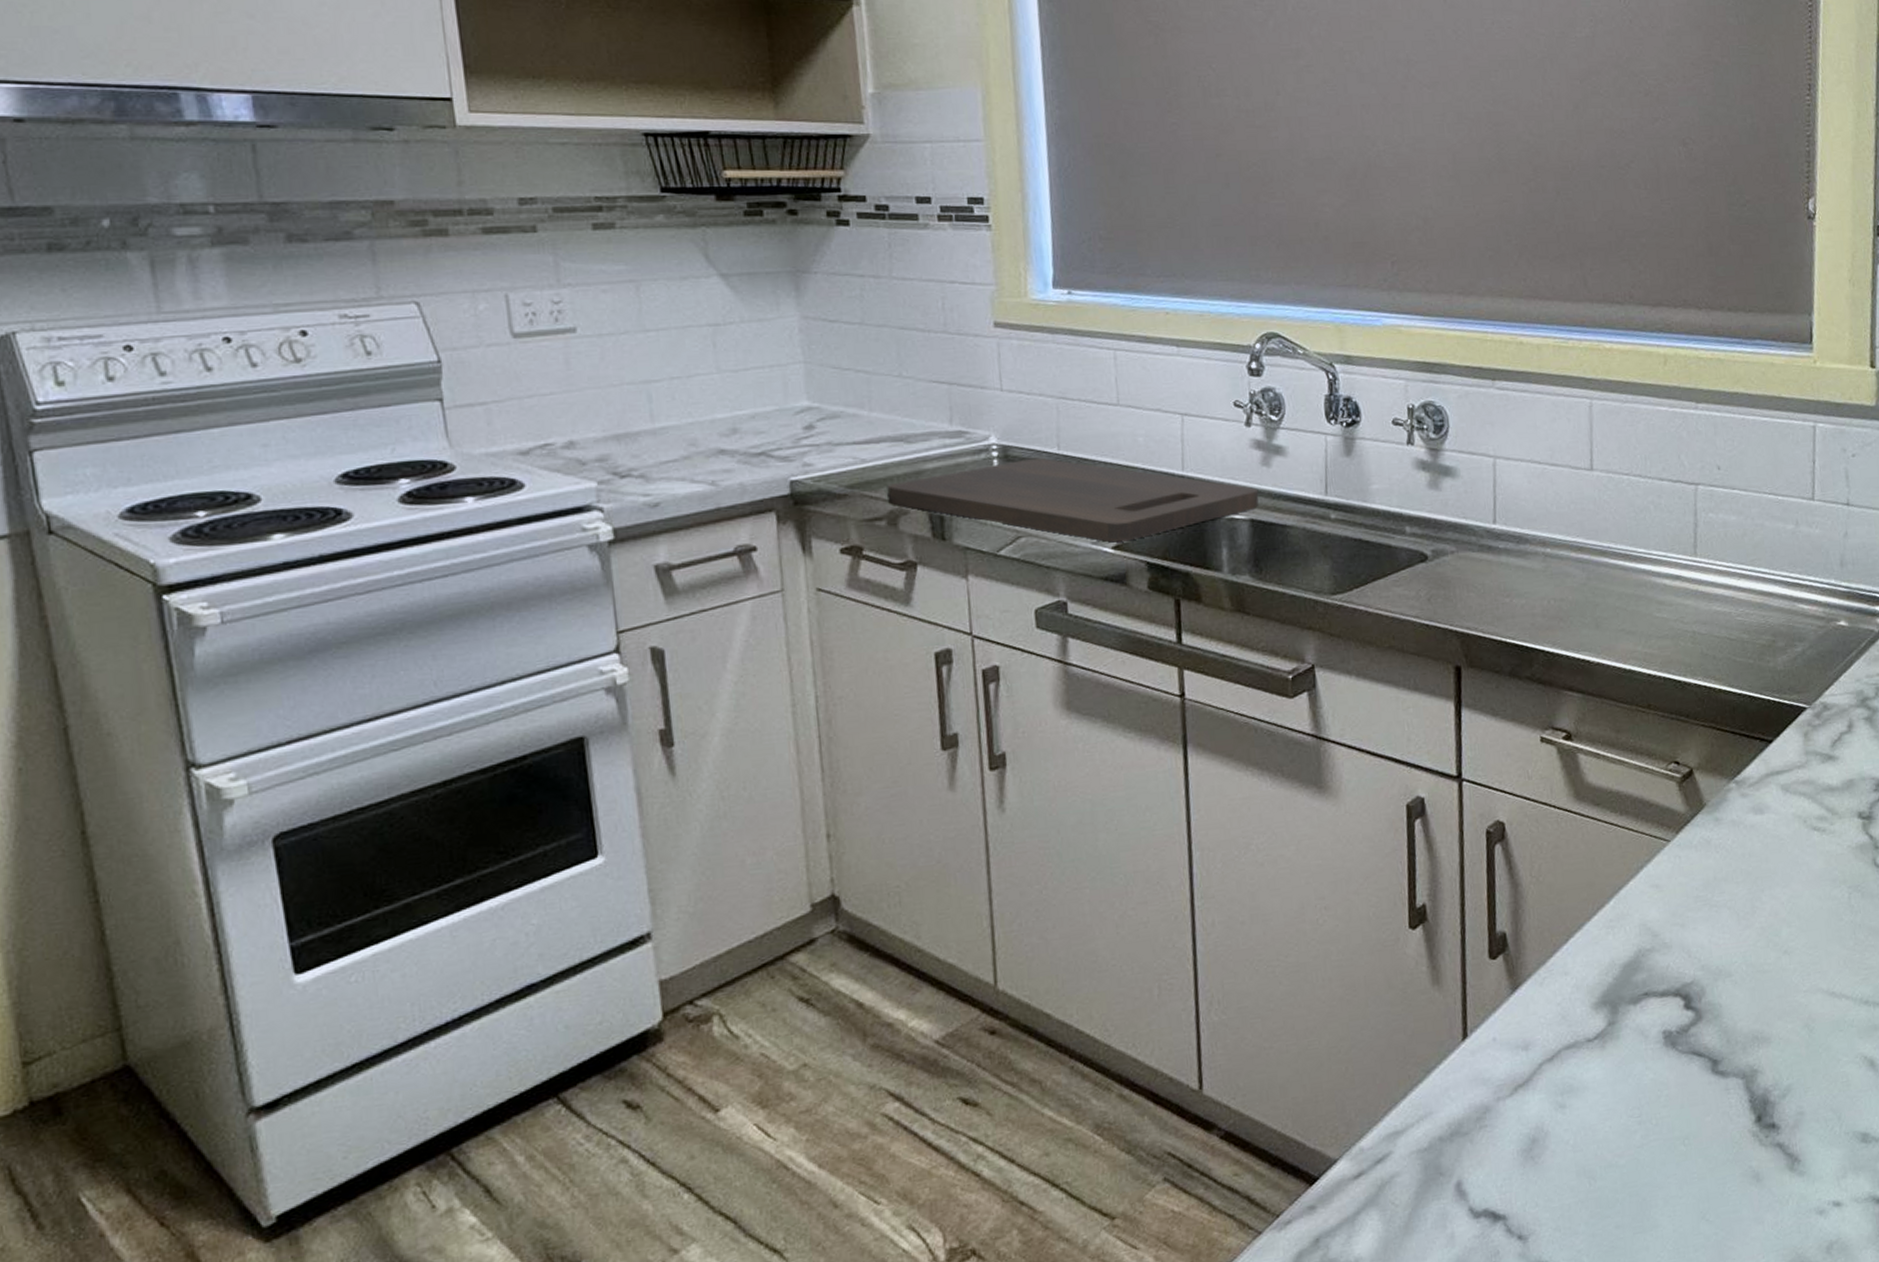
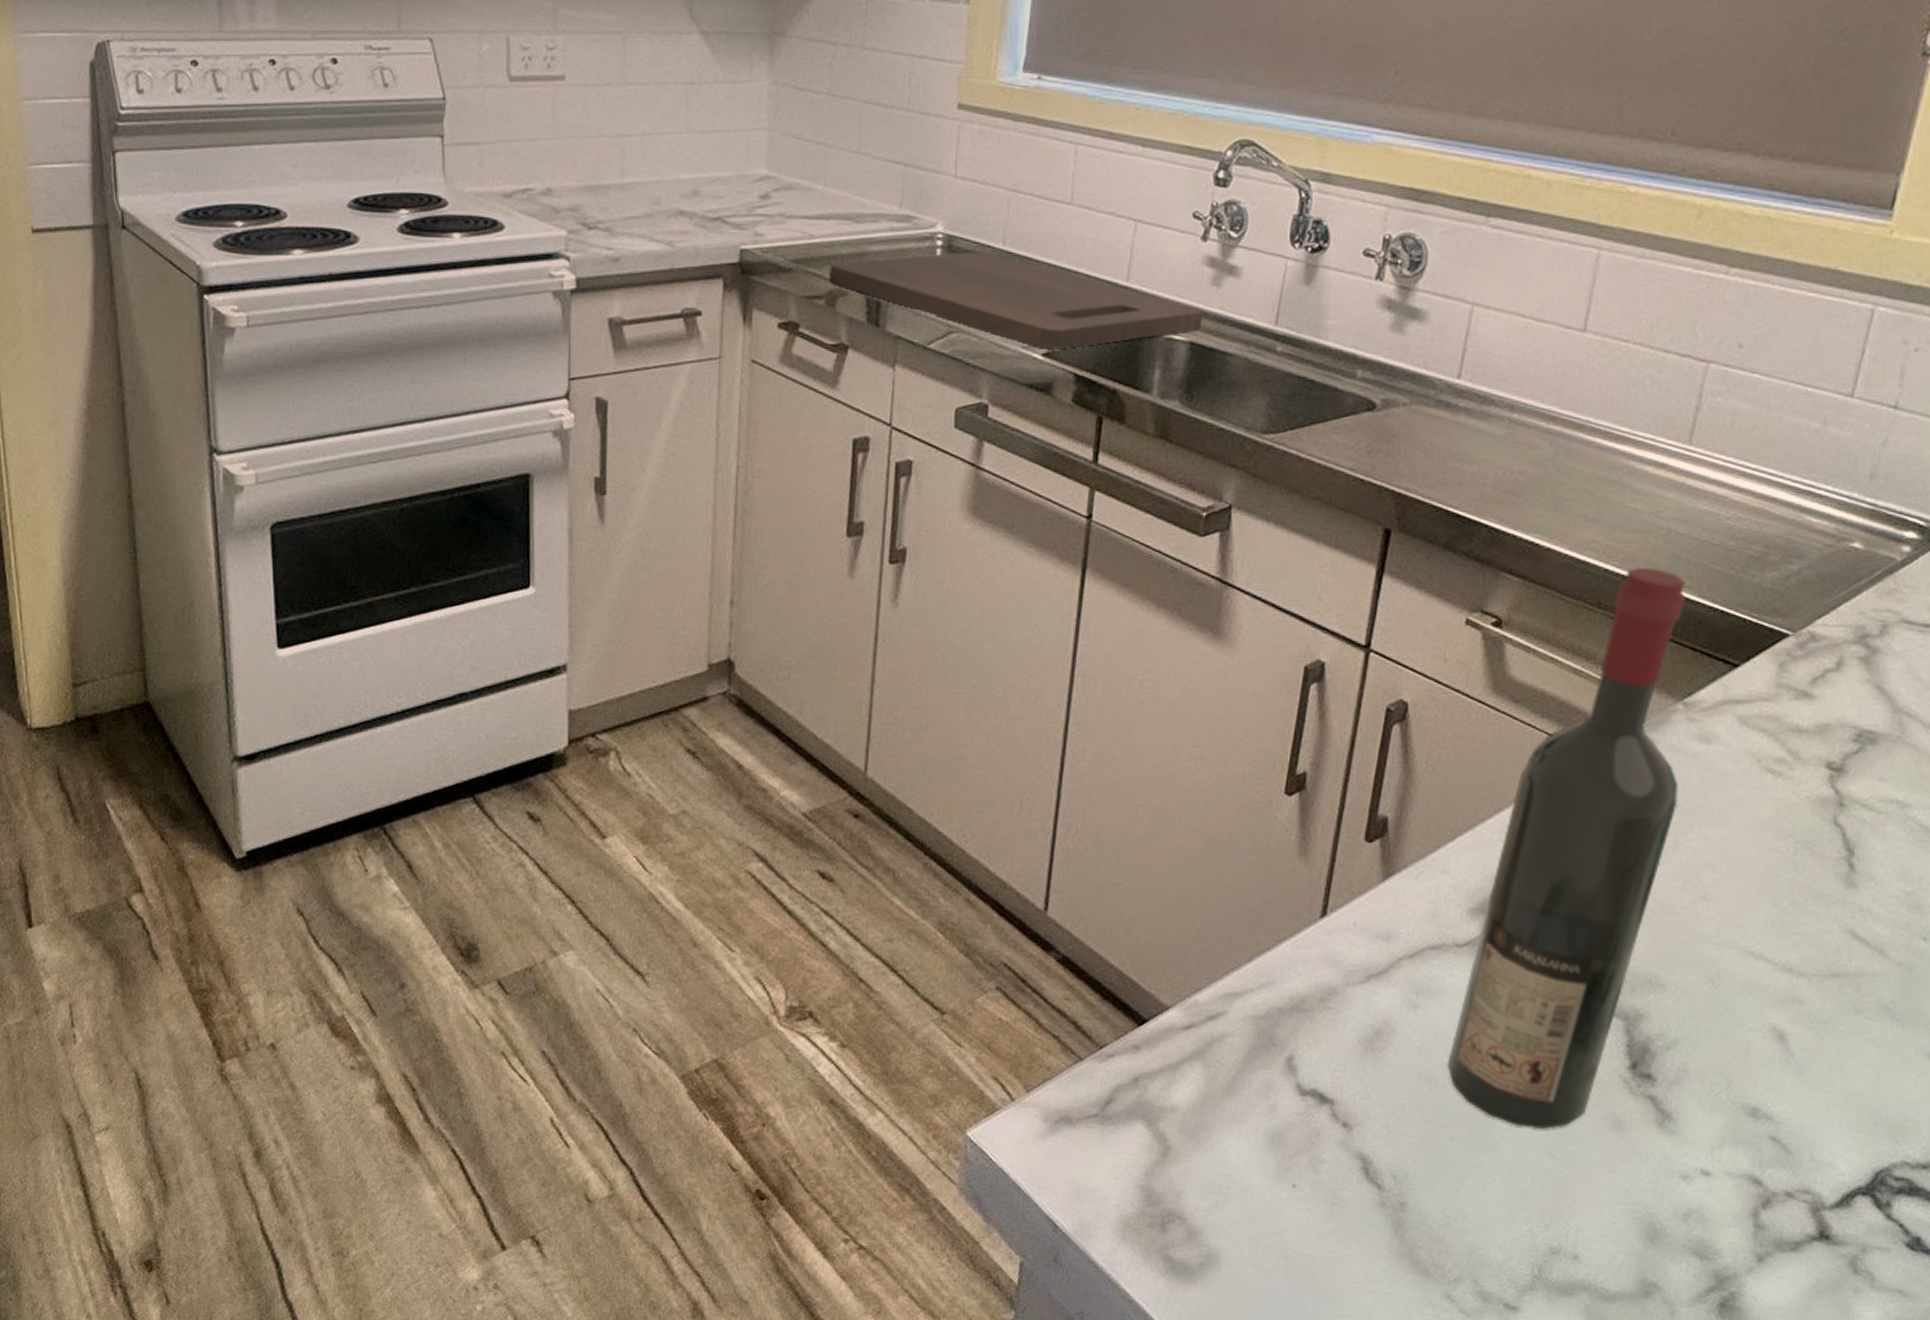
wine bottle: none [1599,667,1749,1201] -> present [1446,566,1685,1129]

